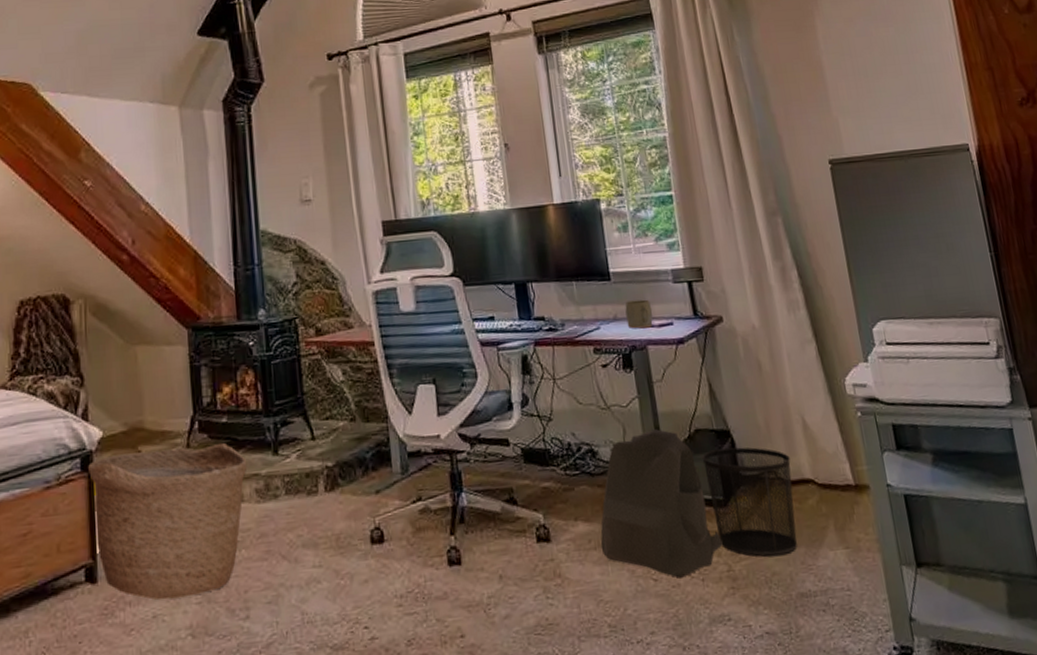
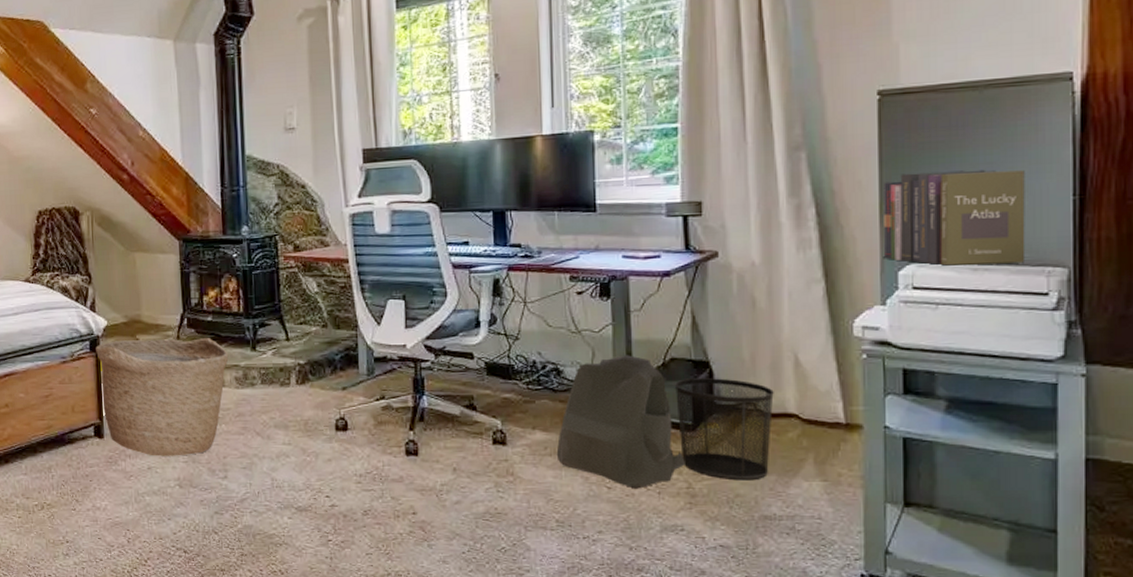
mug: present [625,299,653,329] -> none [609,231,639,260]
books: none [847,230,966,321] -> present [883,170,1025,266]

